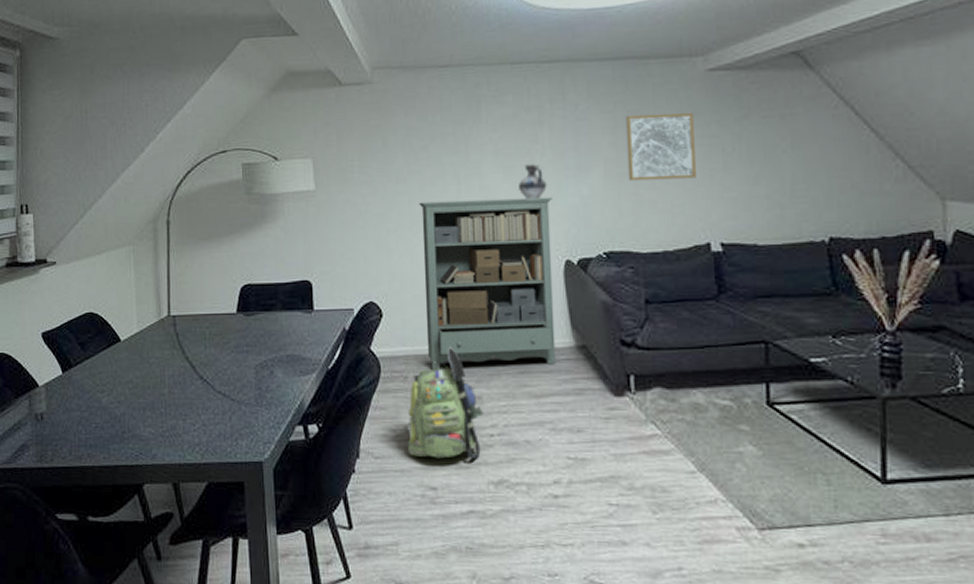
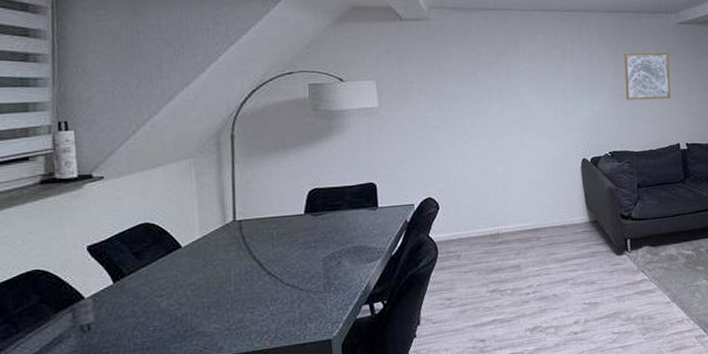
backpack: present [407,347,484,459] -> none [460,229,522,318]
bookshelf: present [418,197,556,369] -> none [469,112,576,248]
ceramic jug: present [519,164,547,199] -> none [548,87,569,114]

